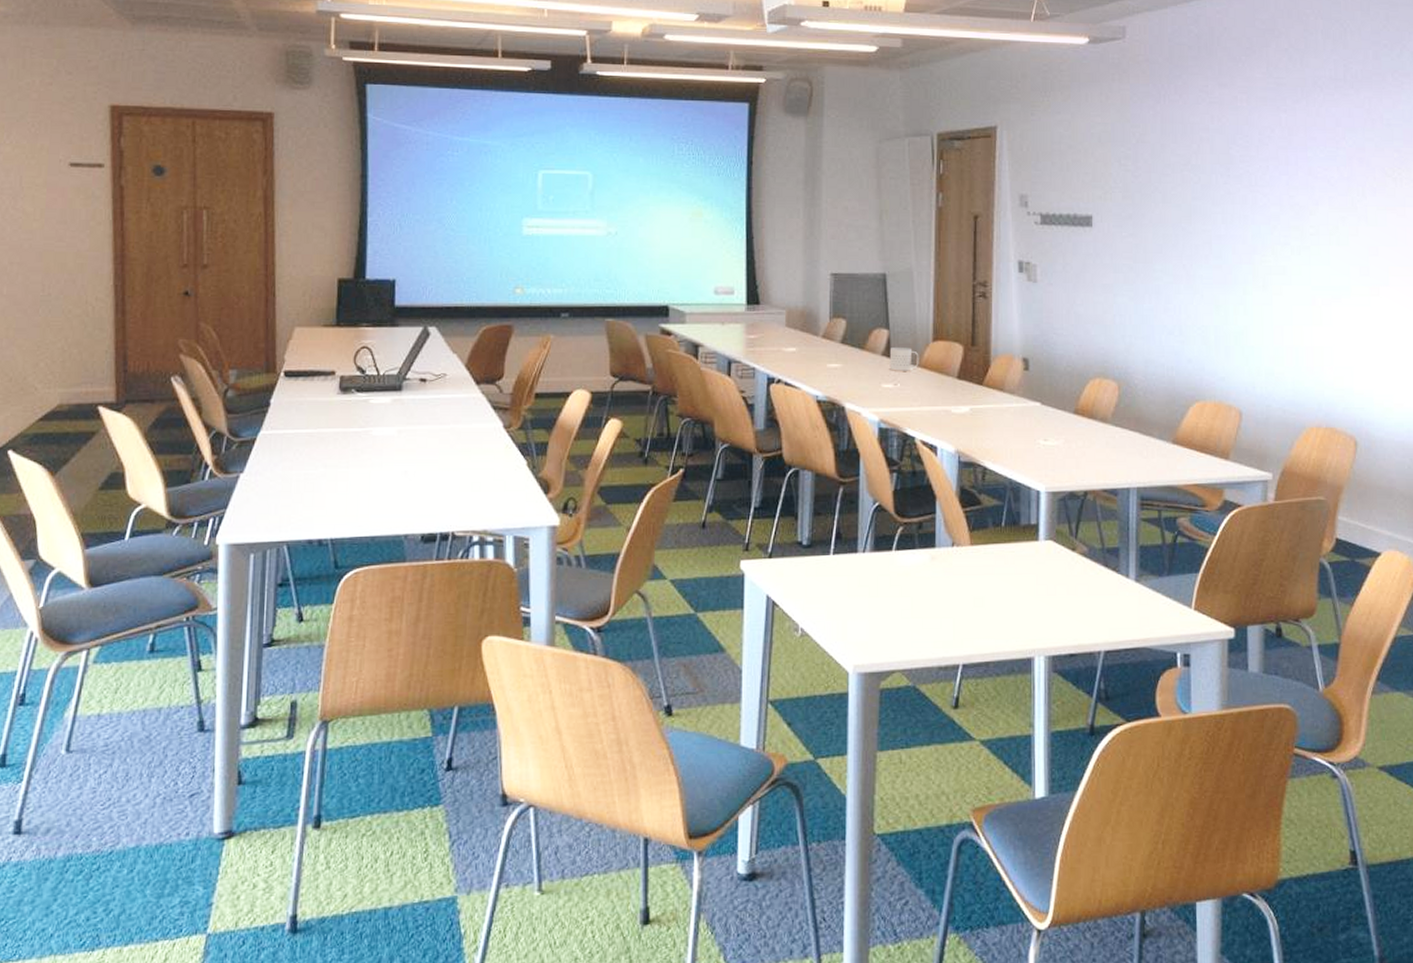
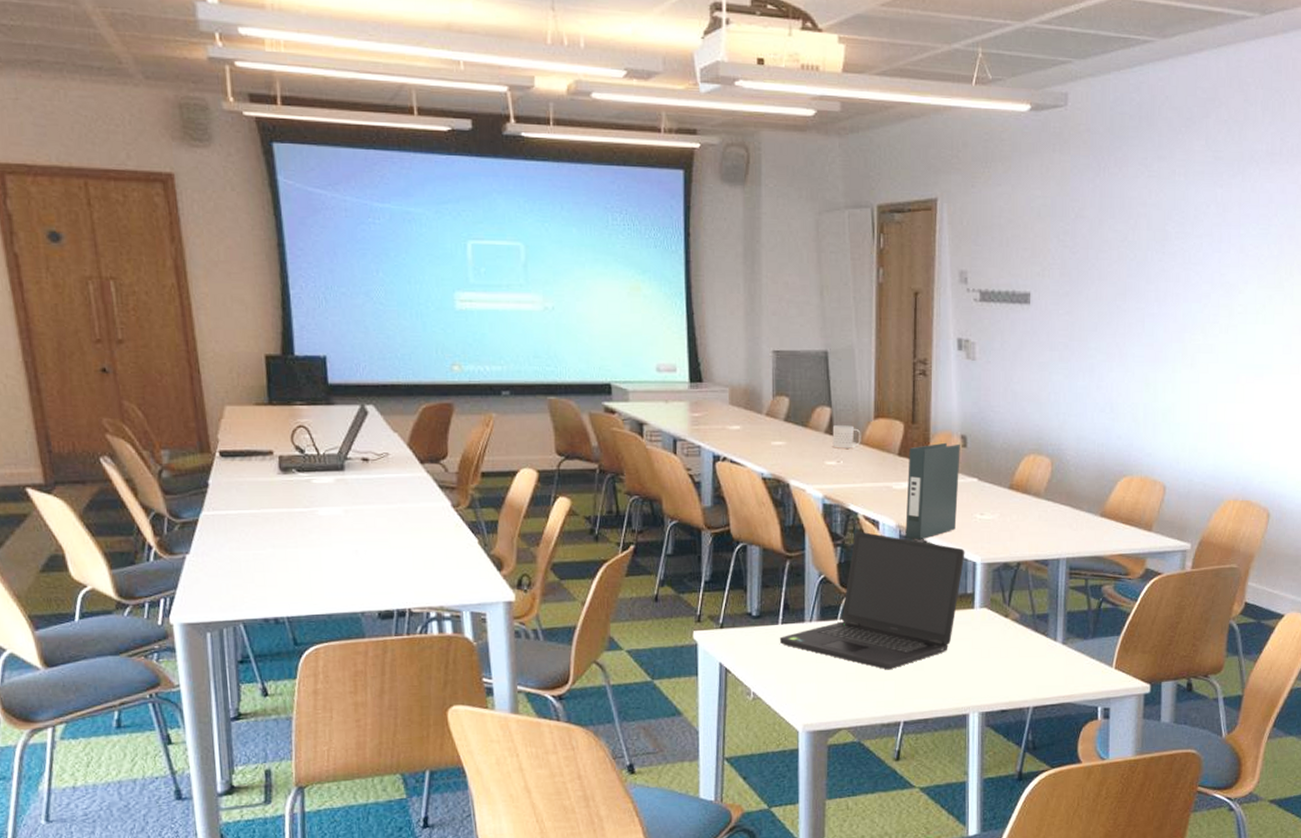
laptop: none [830,456,1028,607] -> present [779,531,965,670]
binder: none [965,365,1022,467] -> present [905,442,960,540]

